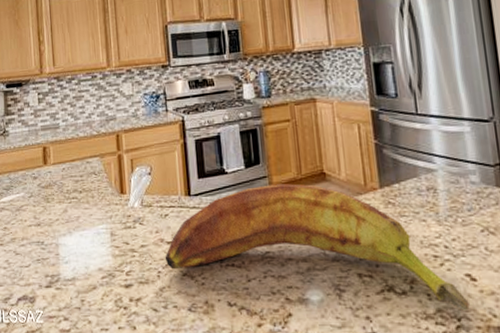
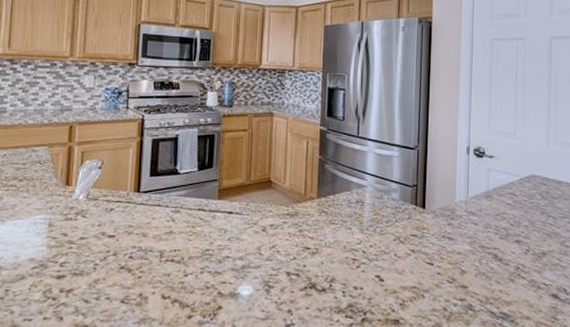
banana: present [165,183,470,311] -> none [104,188,375,306]

